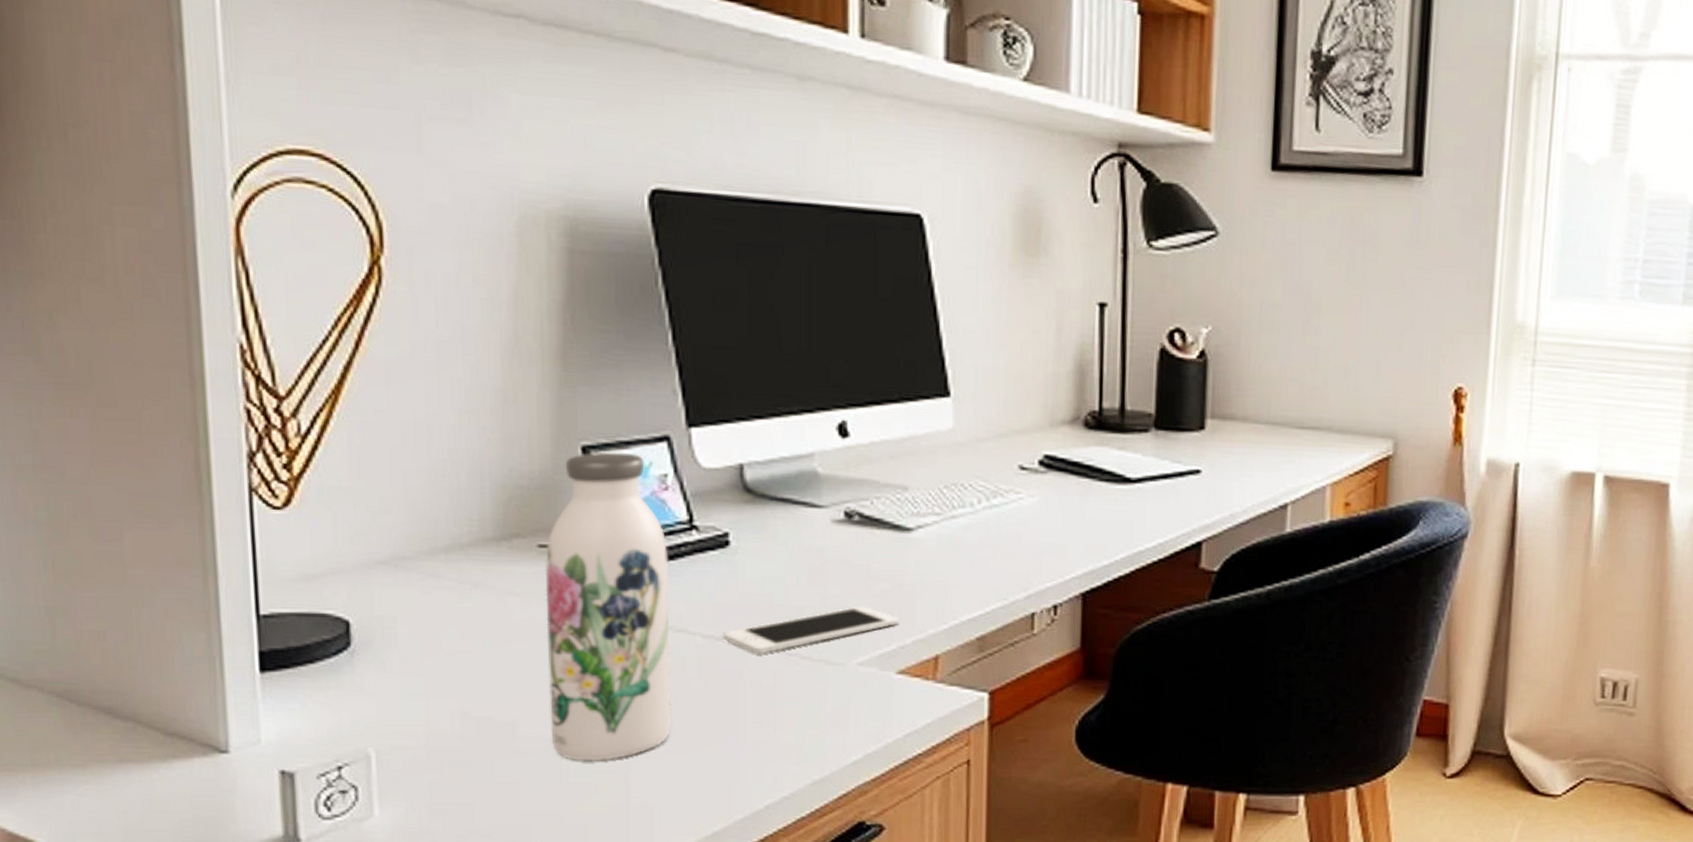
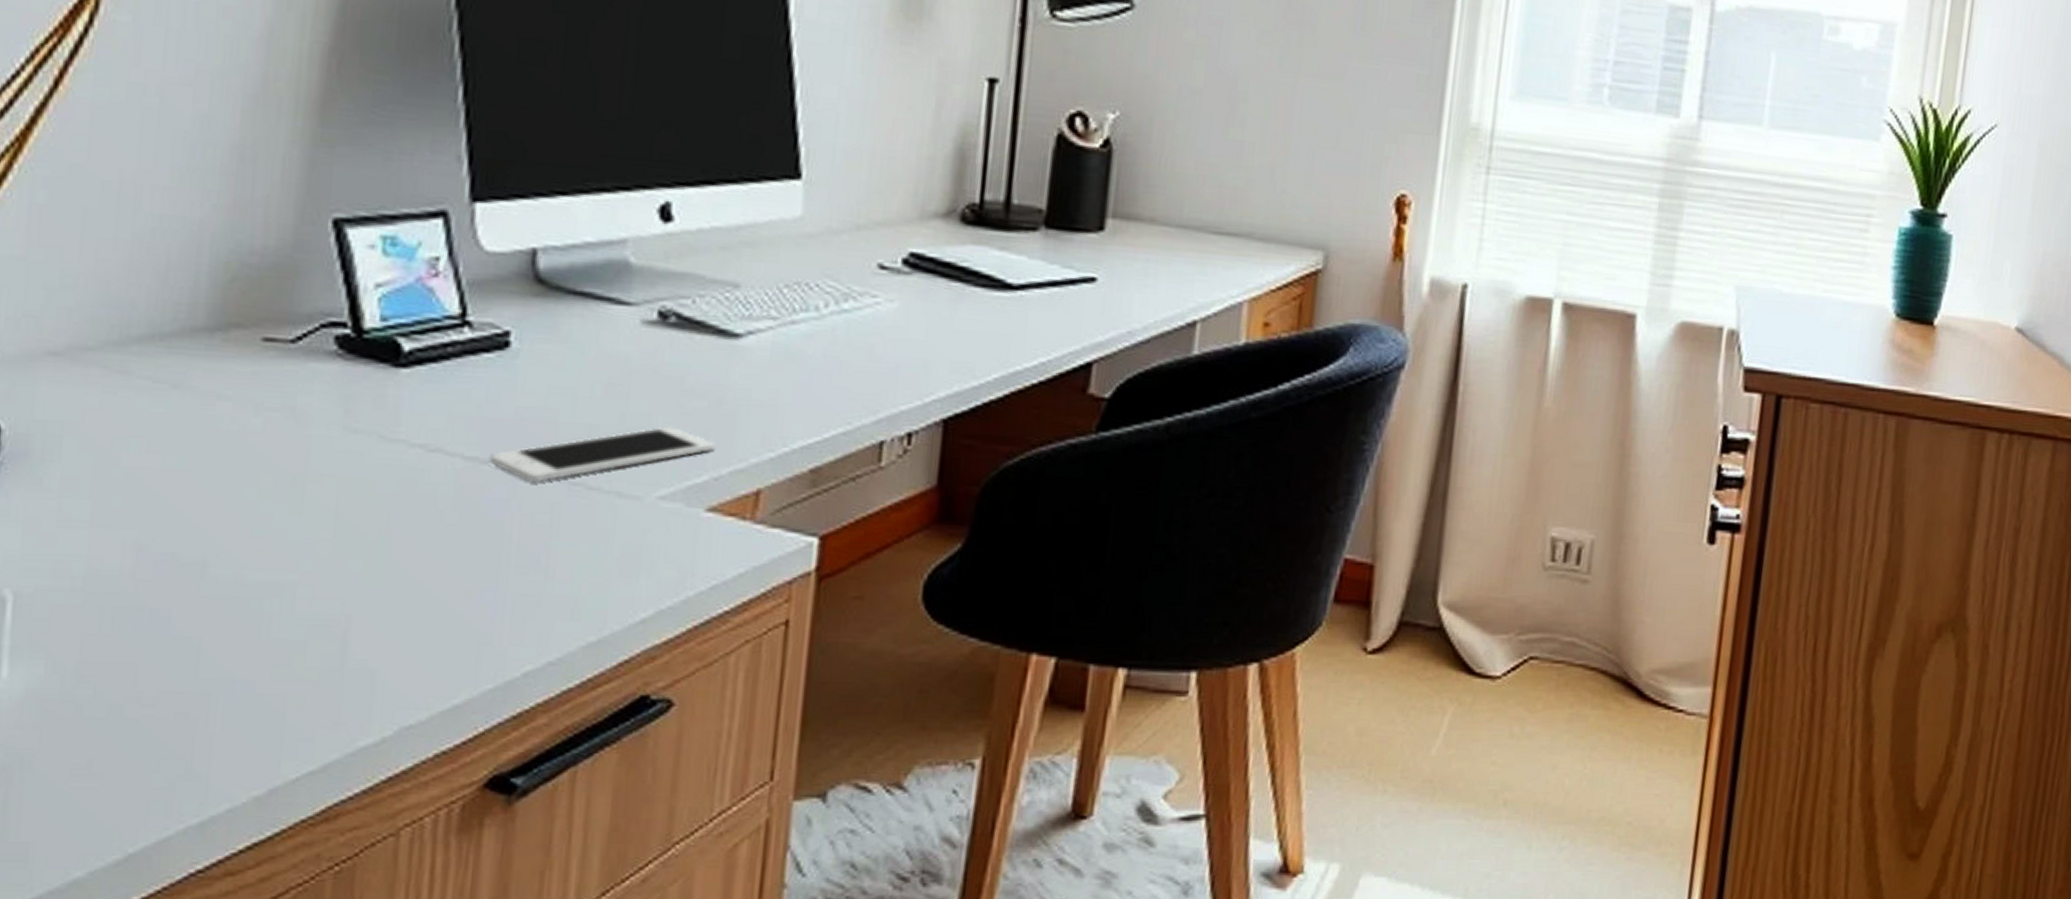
water bottle: present [544,451,672,762] -> none [251,226,431,613]

